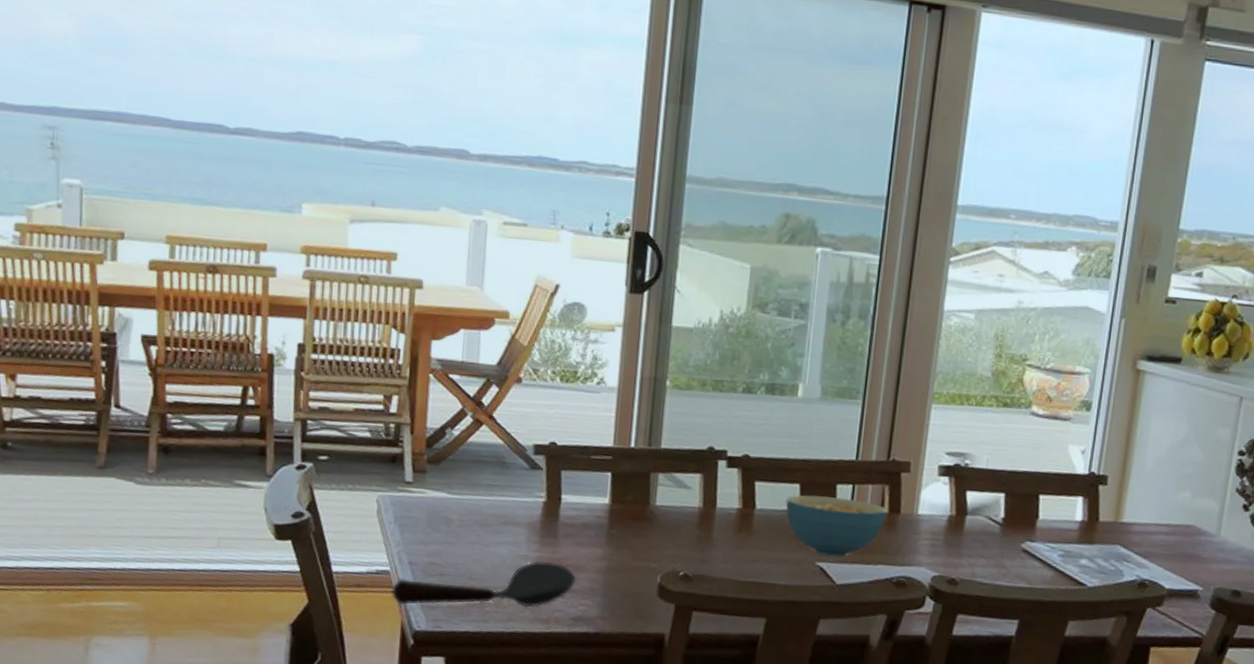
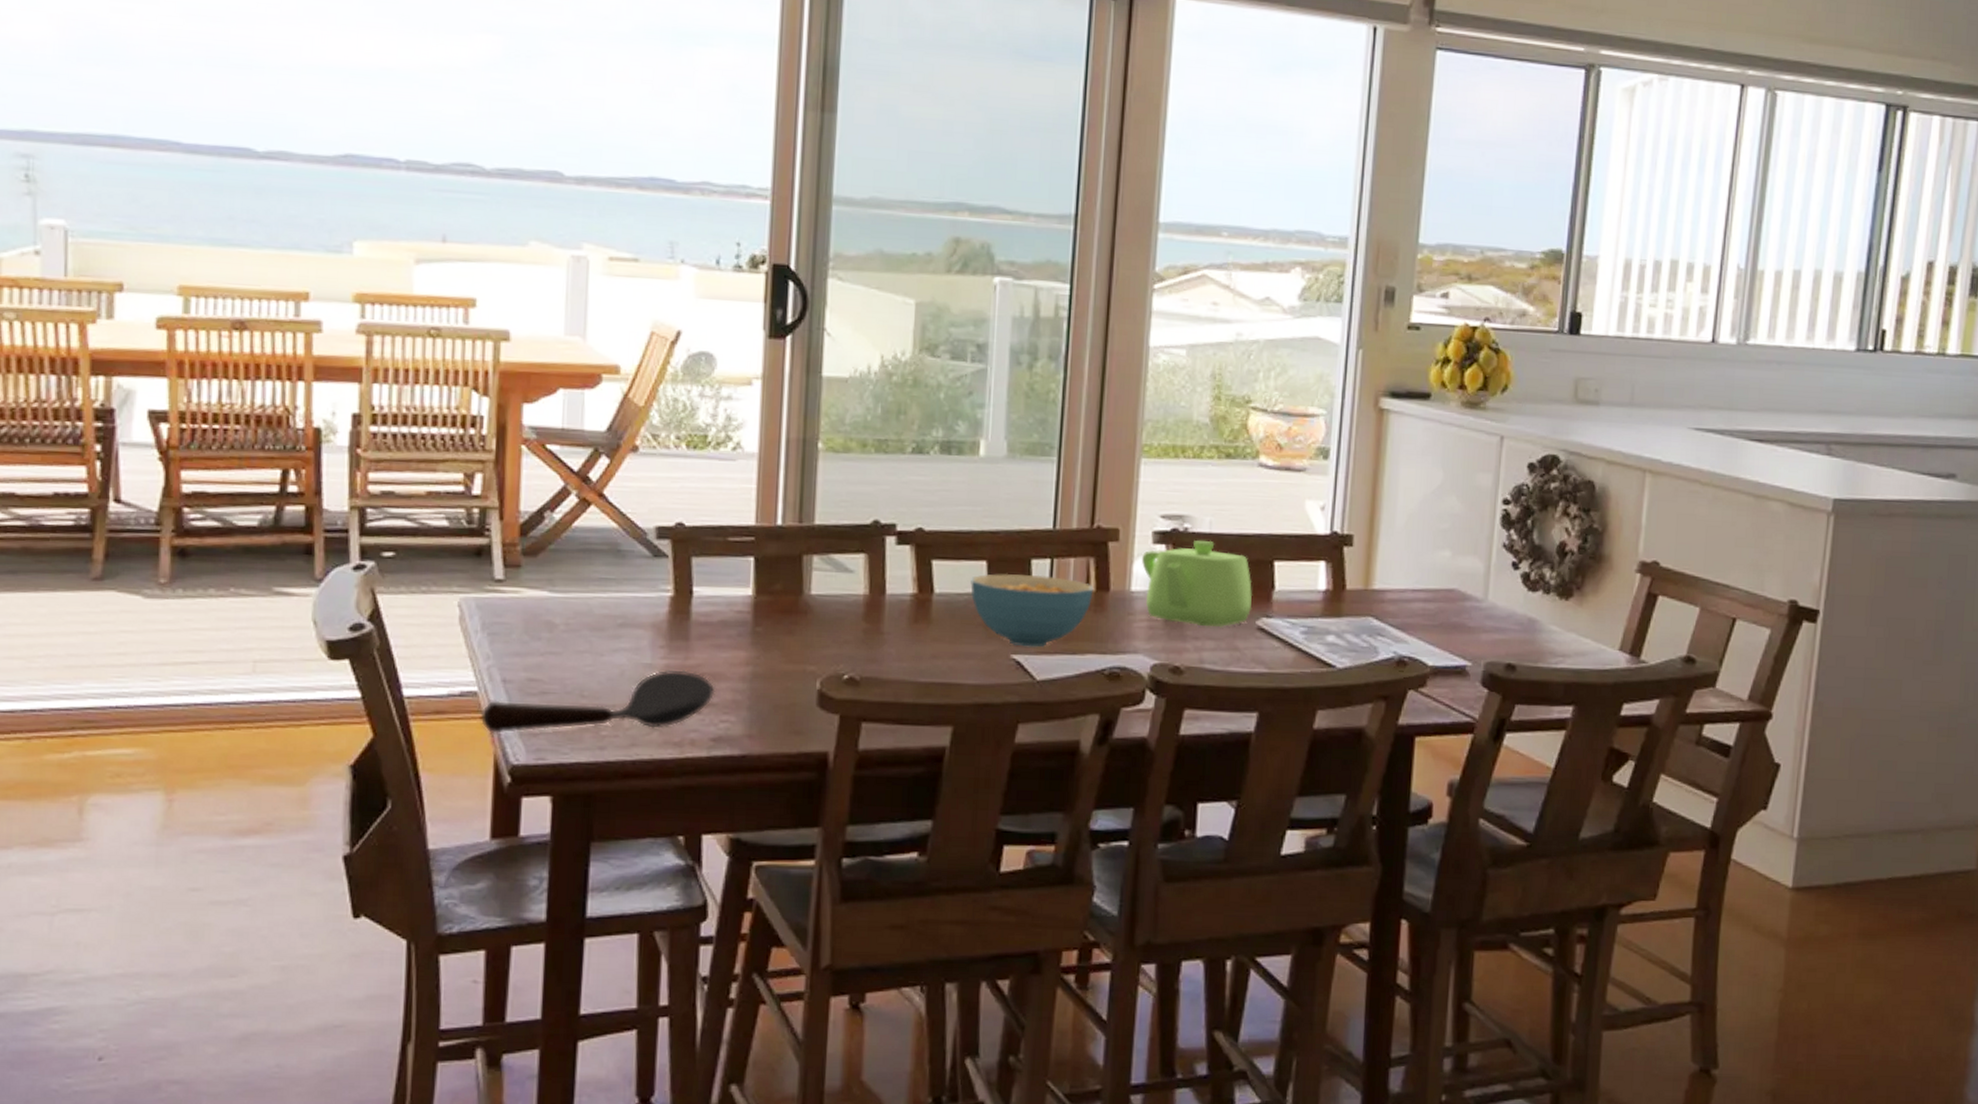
teapot: none [928,474,1020,548] -> present [1141,540,1253,628]

